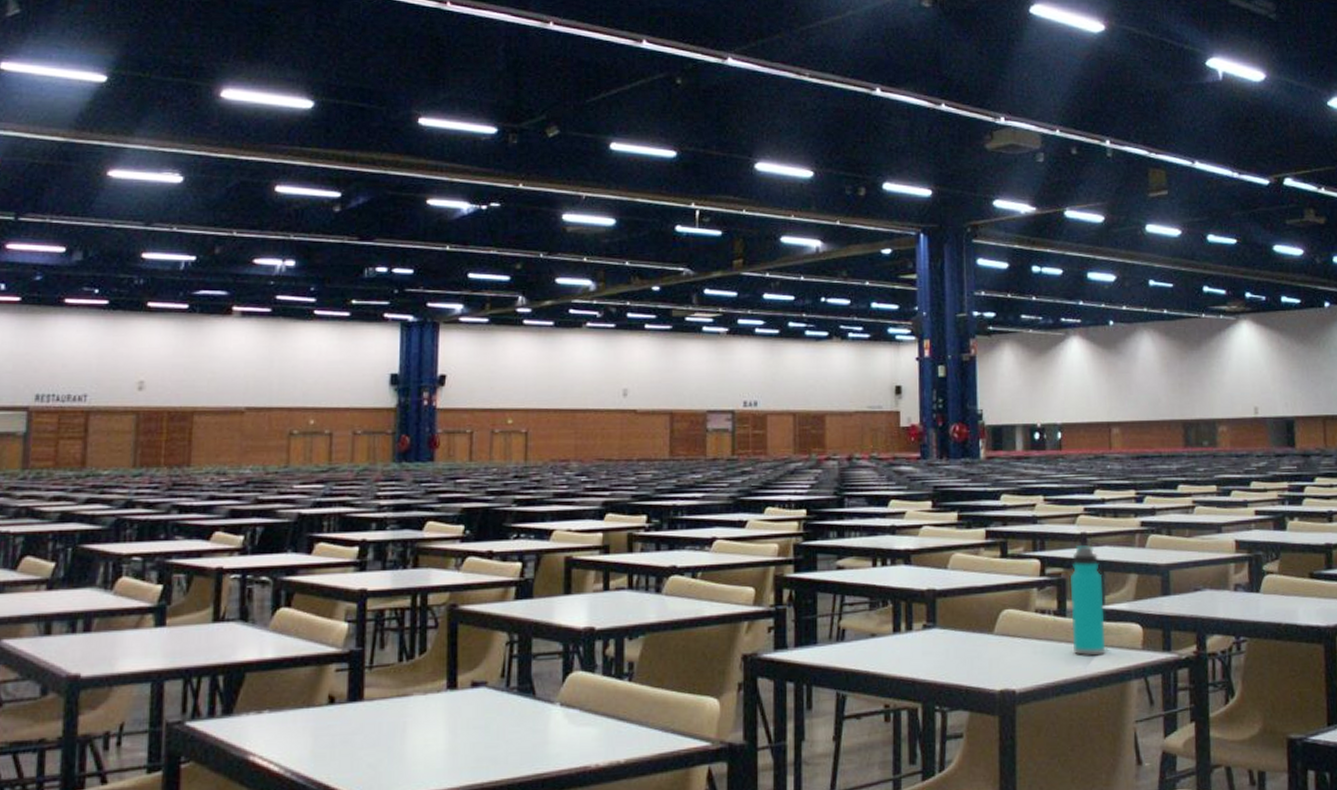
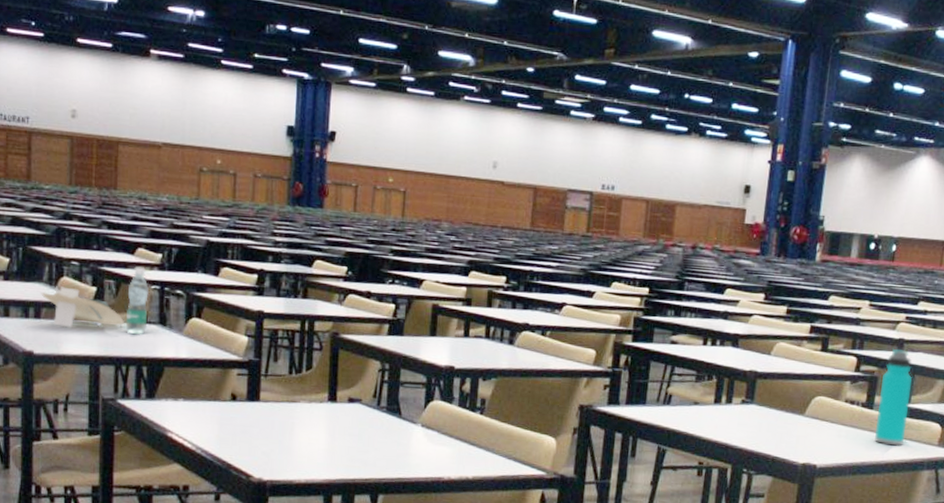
papers: none [93,589,198,640] -> present [41,286,125,328]
bottle: none [197,554,229,637] -> present [125,266,150,335]

